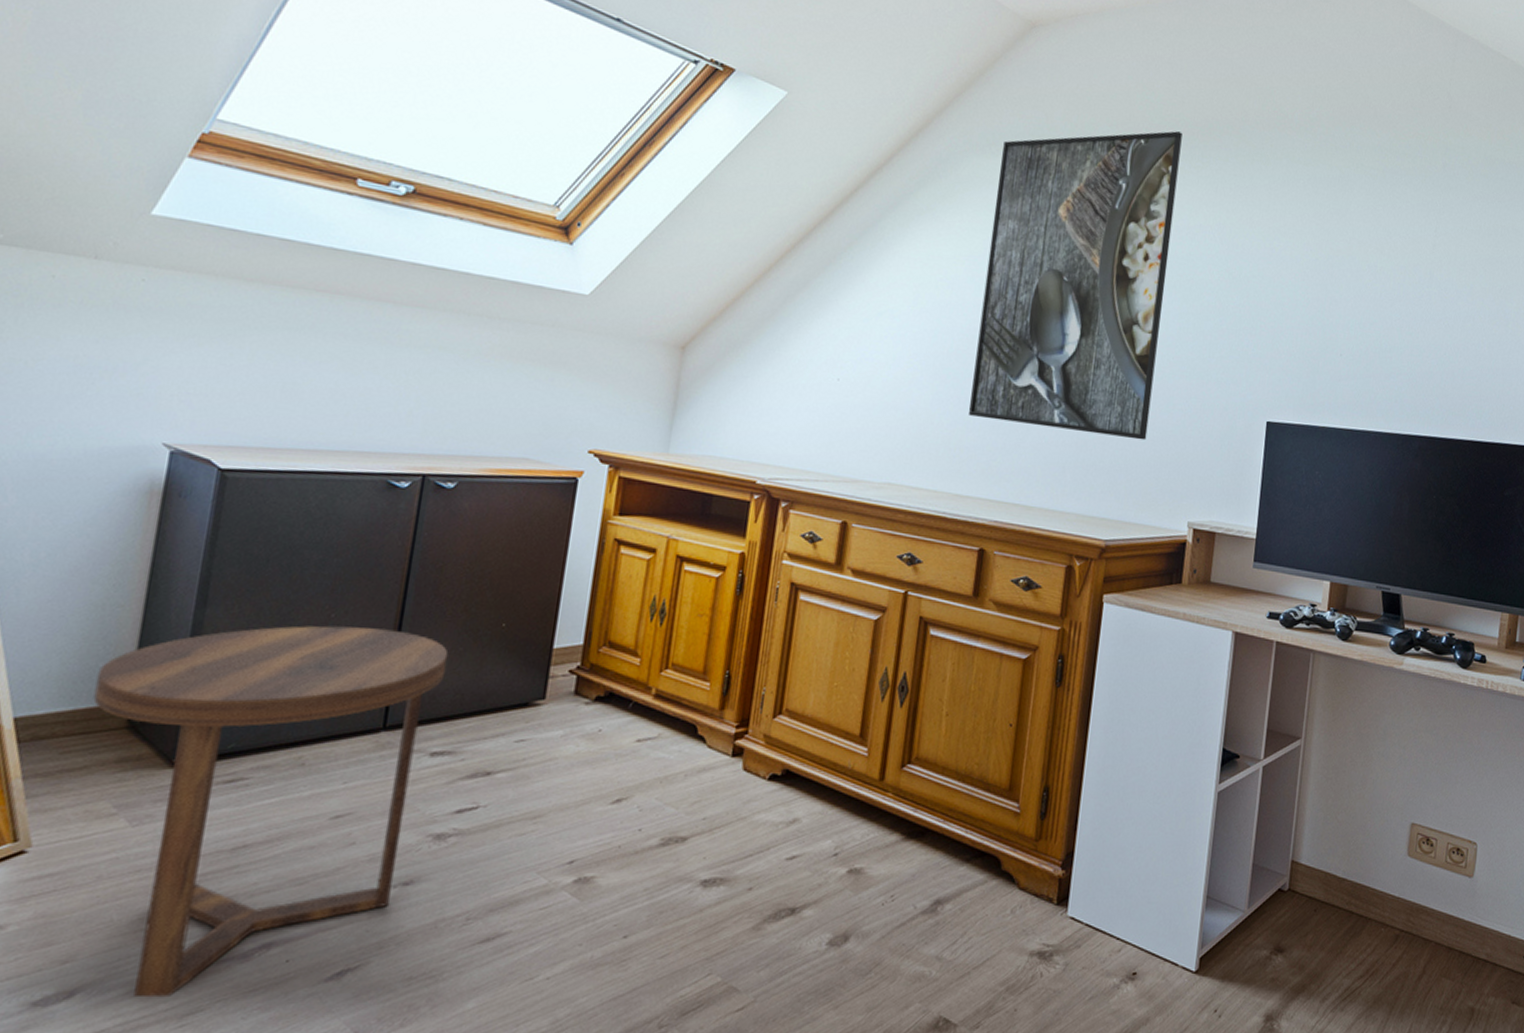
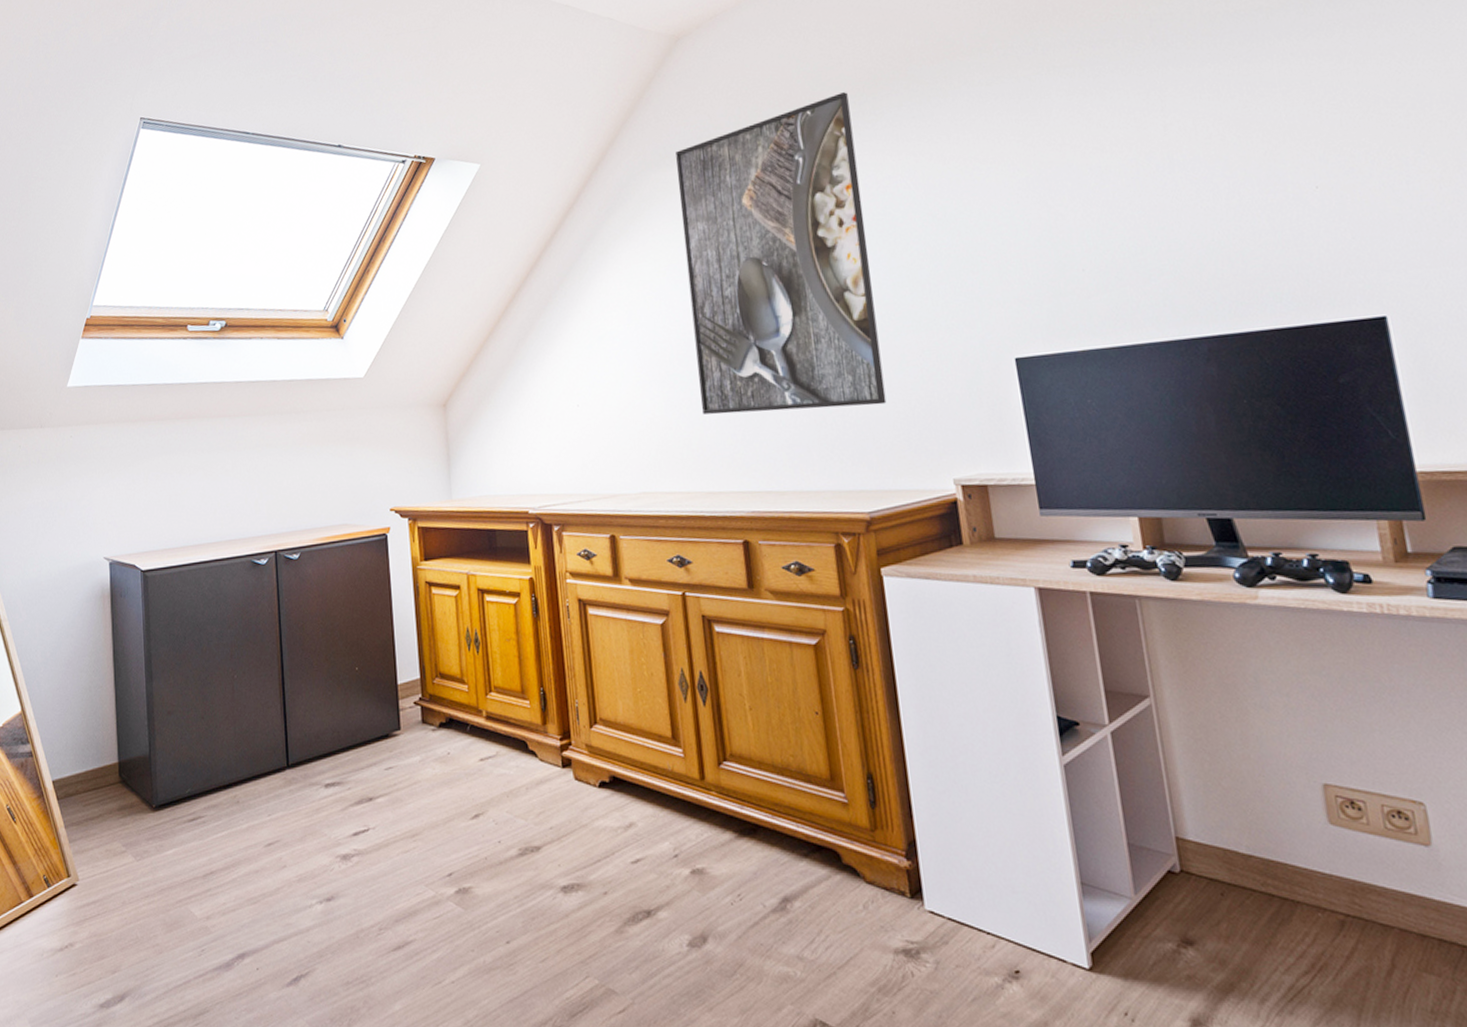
side table: present [93,625,449,998] -> none [95,683,323,1001]

